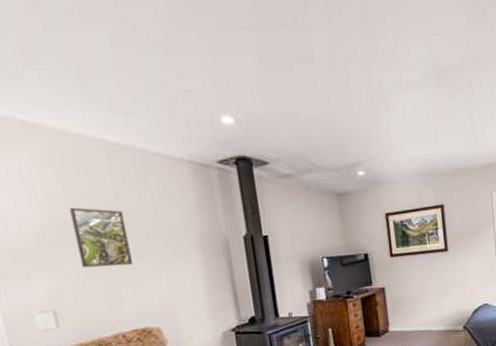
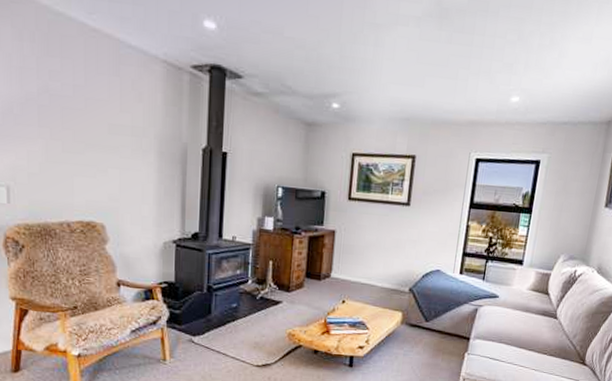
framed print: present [69,207,134,268] -> none [40,86,91,156]

